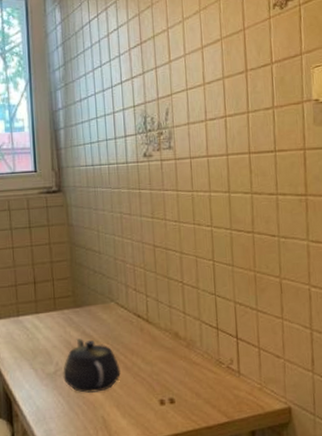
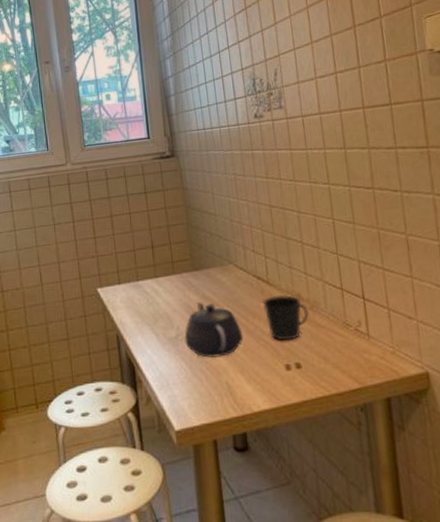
cup: none [141,332,185,377] -> present [262,294,309,341]

